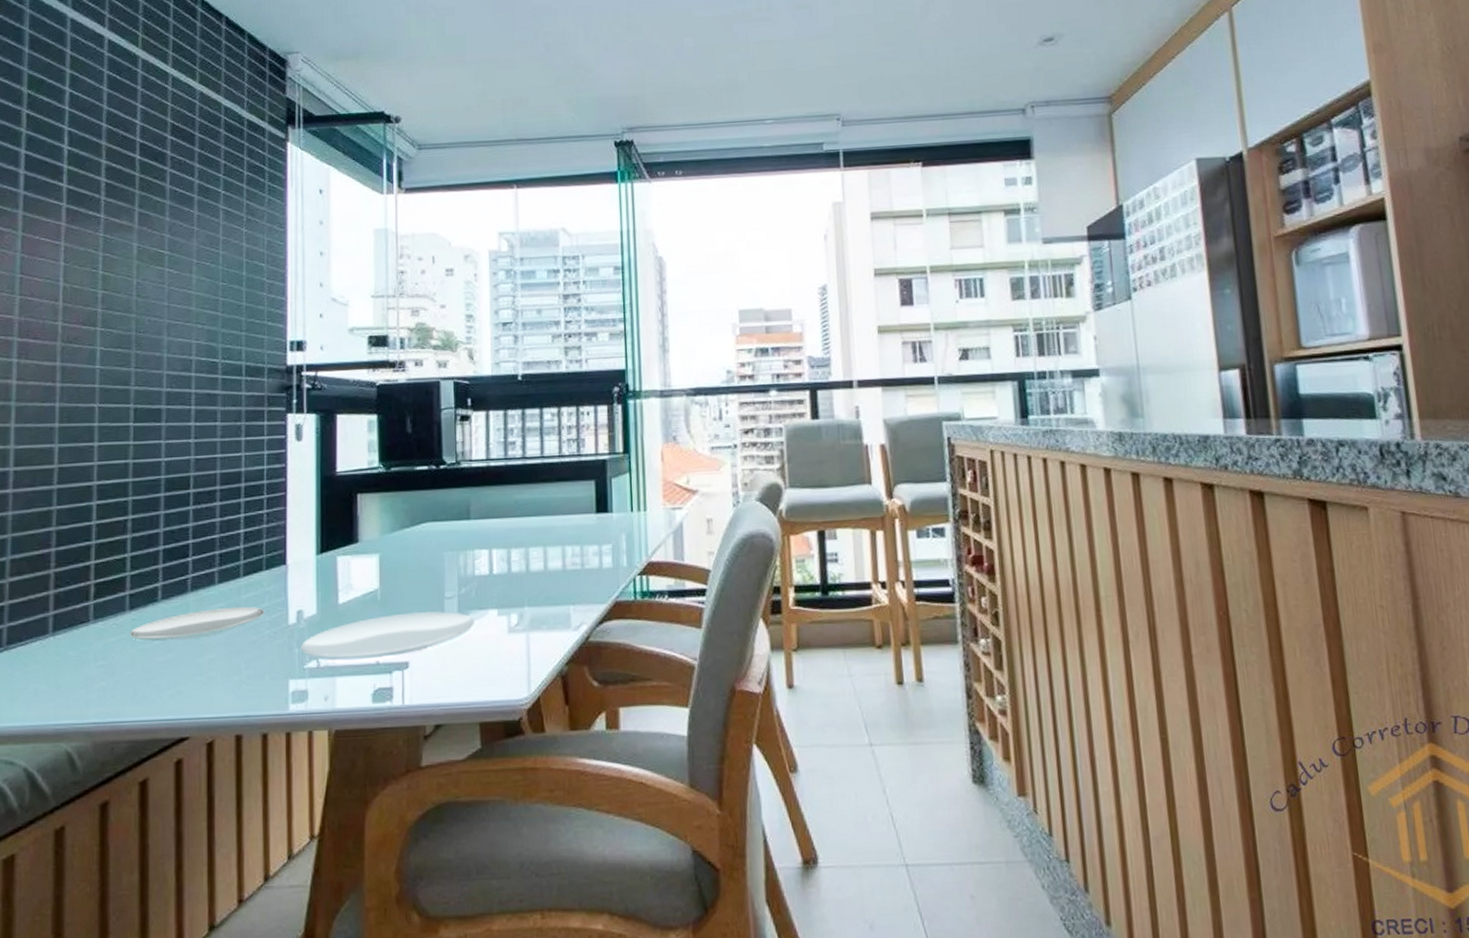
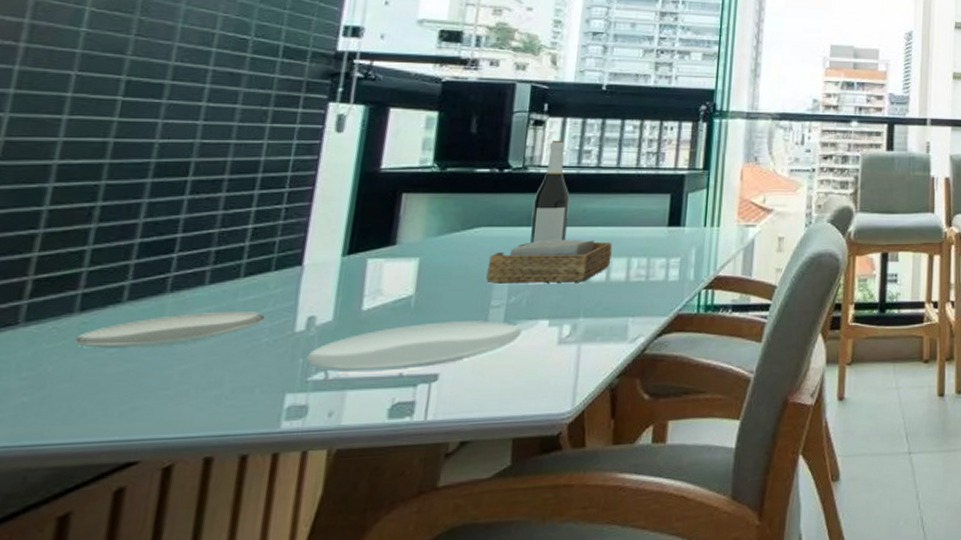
napkin holder: none [437,530,547,576] -> present [486,240,612,284]
wine bottle: none [469,433,503,536] -> present [529,140,570,243]

